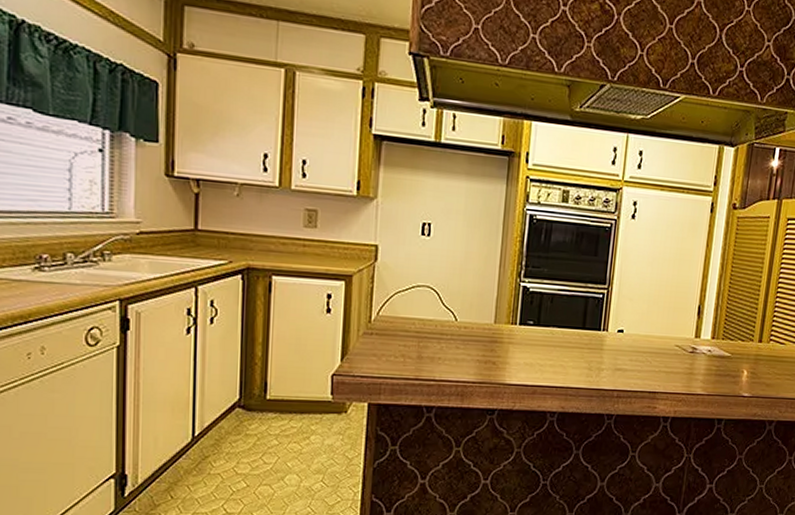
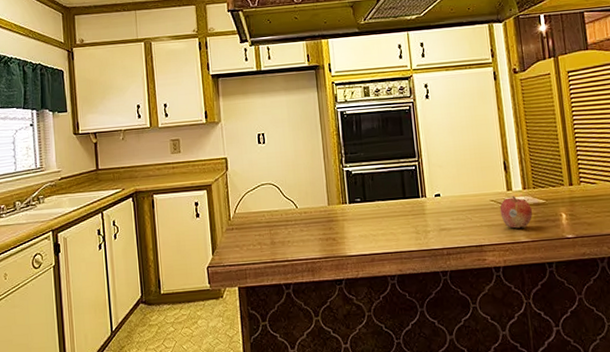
fruit: none [682,344,716,380] -> present [500,196,533,229]

